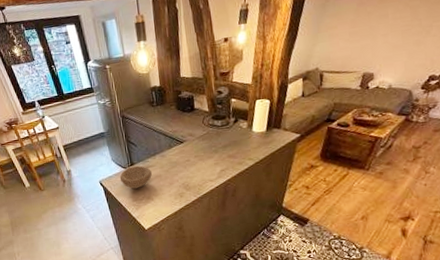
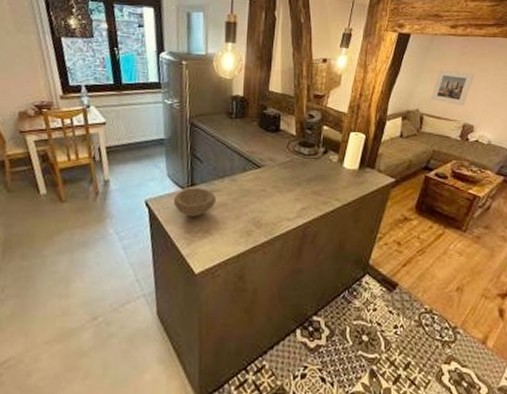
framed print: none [329,22,374,58] -> present [430,69,475,106]

